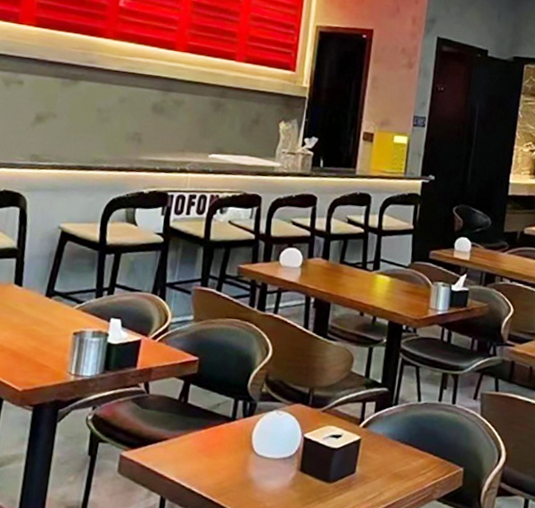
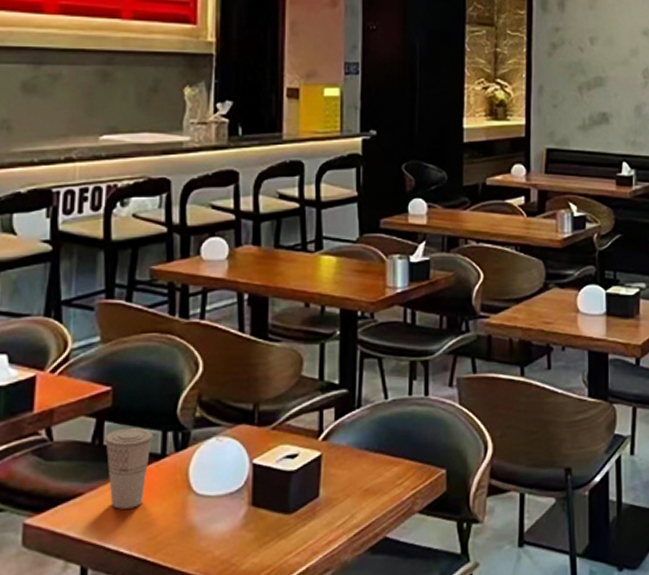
cup: none [188,392,227,457] -> present [104,428,153,509]

